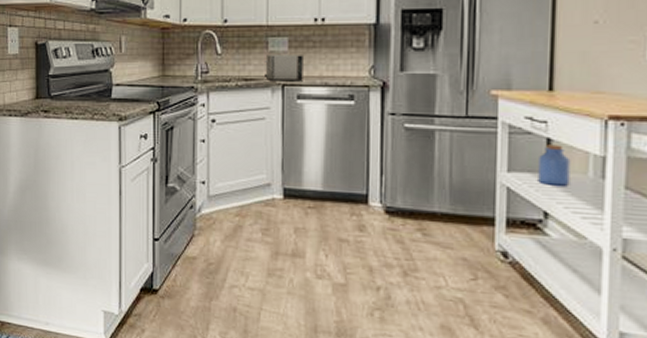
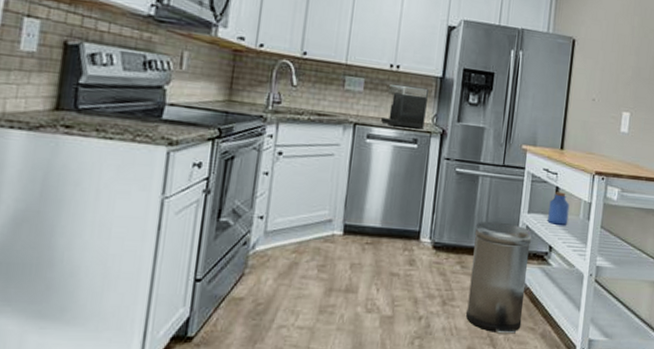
toaster: present [263,55,305,82] -> none [337,93,378,122]
coffee maker: none [311,38,361,84] -> present [381,83,428,129]
pedal bin: none [435,182,515,316] -> present [466,221,532,334]

